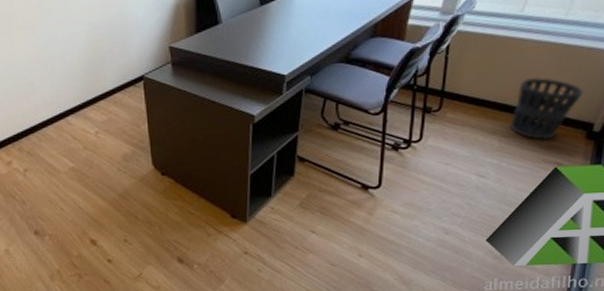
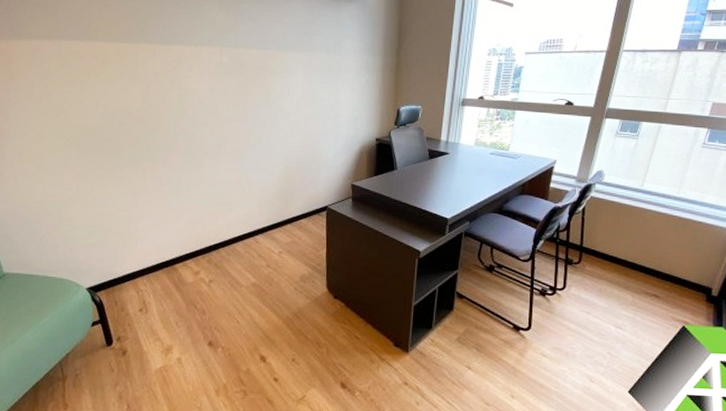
wastebasket: present [510,76,583,141] -> none [641,242,699,300]

